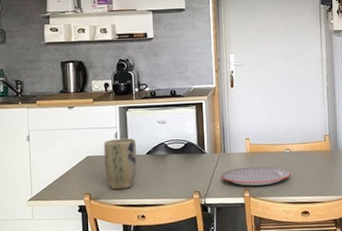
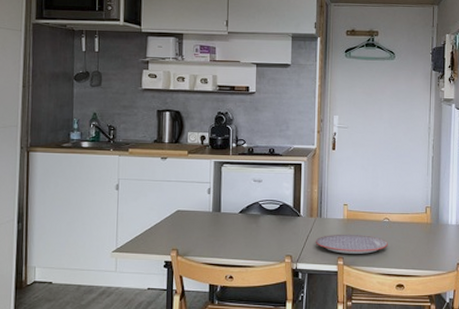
plant pot: present [103,138,137,190] -> none [194,194,230,247]

